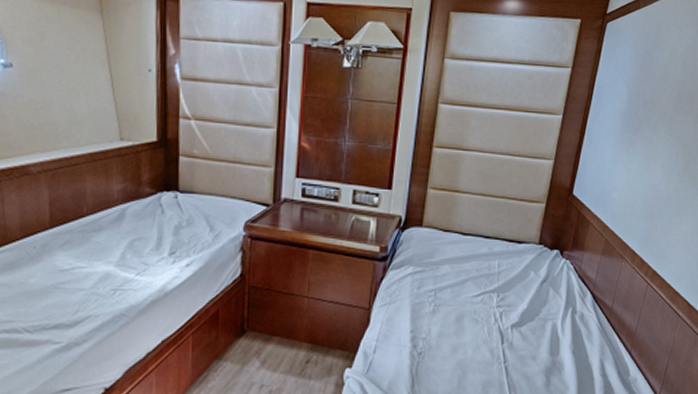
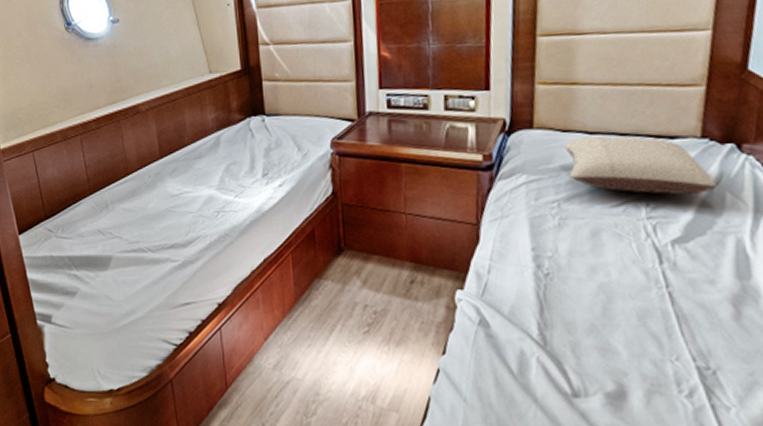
pillow: none [444,236,546,289] -> present [564,135,718,196]

